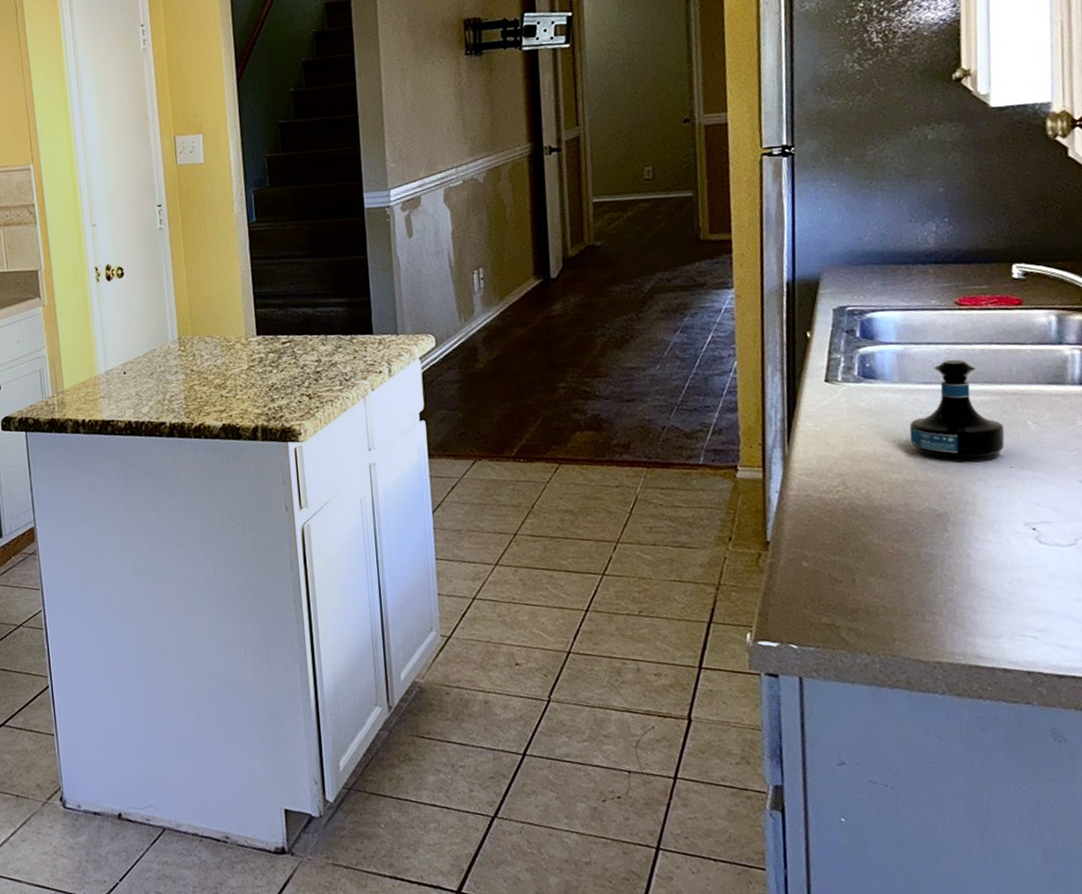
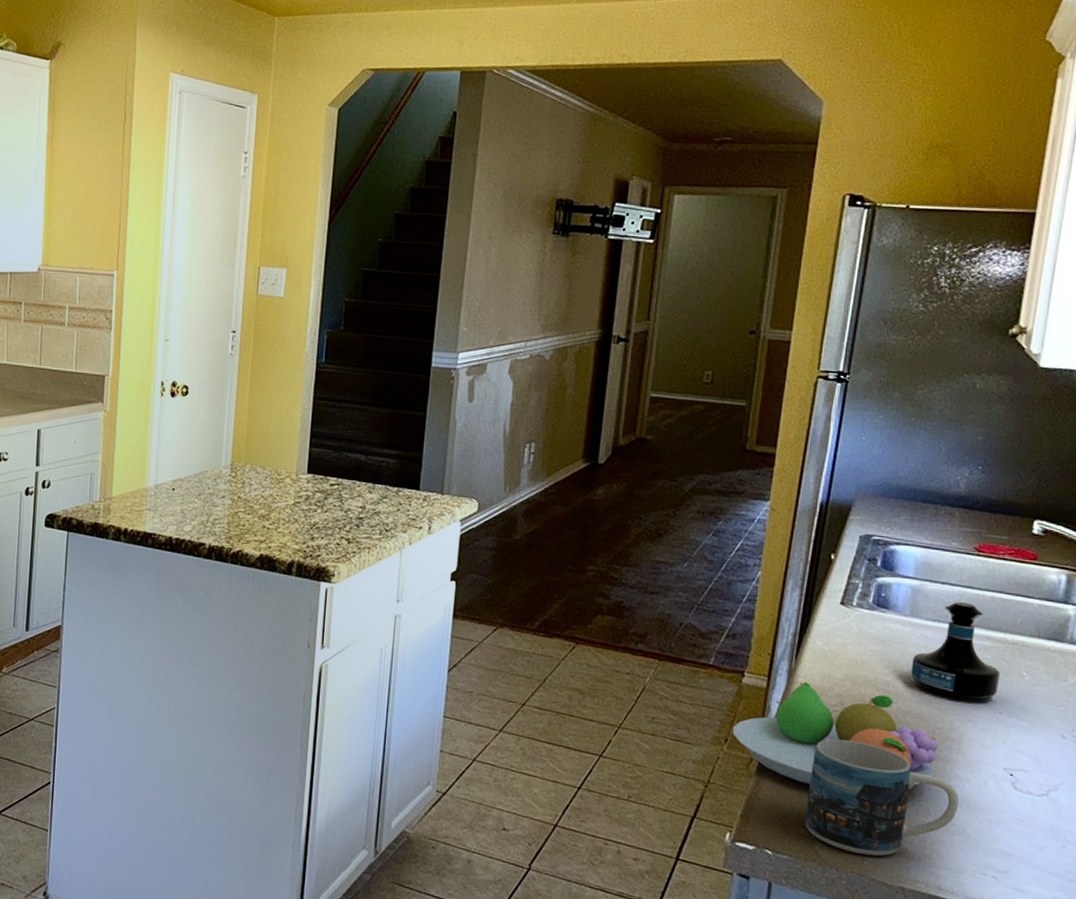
fruit bowl: none [734,466,954,571] -> present [732,682,938,789]
mug: none [823,519,984,635] -> present [804,739,959,856]

